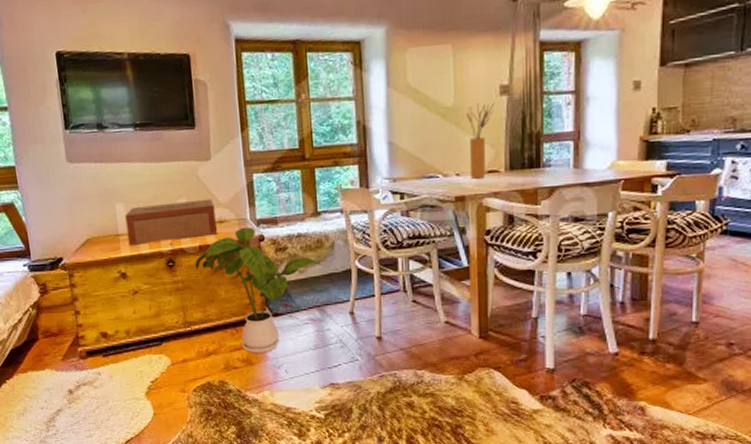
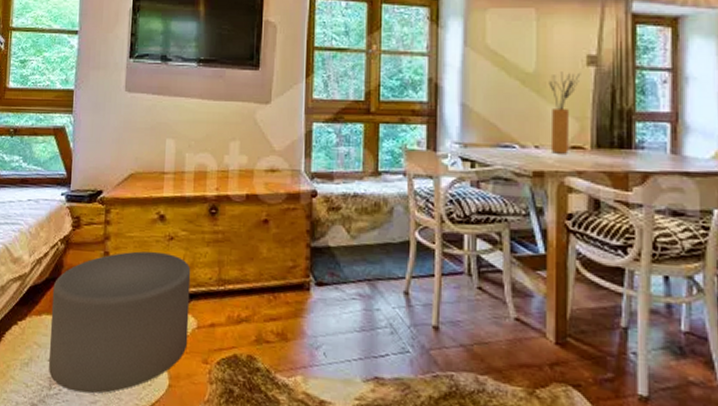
pouf: none [32,306,165,430] -> present [49,251,191,394]
decorative box: present [125,199,218,246] -> none [172,144,269,186]
house plant: present [195,227,323,354] -> none [239,179,379,330]

